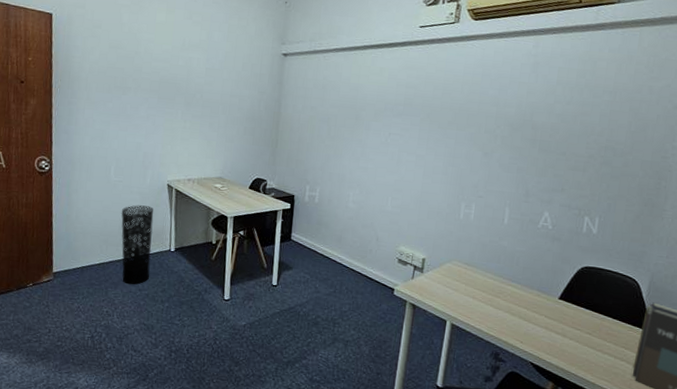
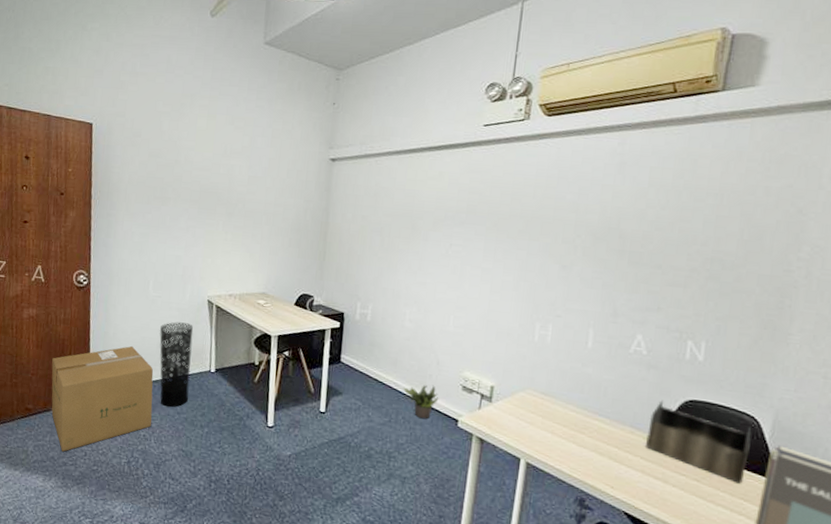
box: none [14,228,116,330] -> present [51,345,154,452]
potted plant: none [346,258,378,289] -> present [402,385,439,419]
desk organizer: none [549,267,632,335] -> present [646,399,751,484]

